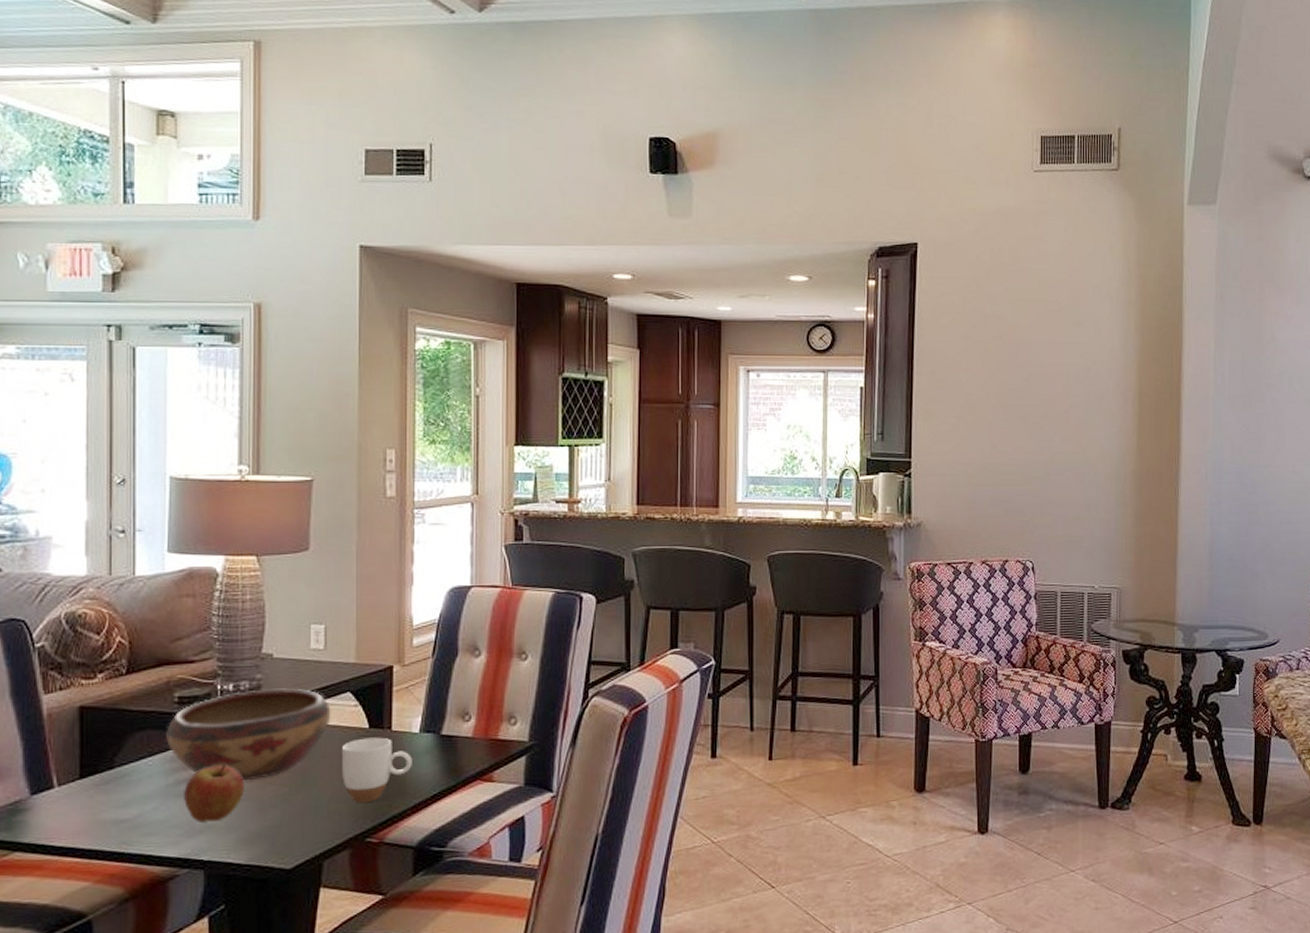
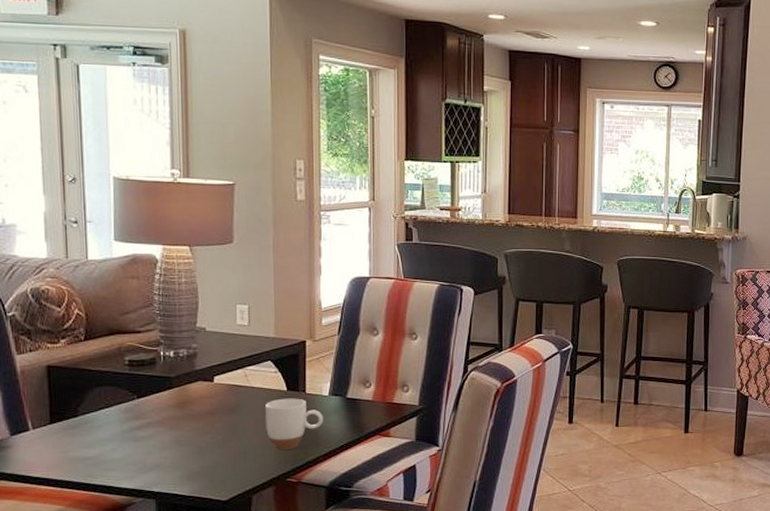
decorative bowl: present [166,688,331,781] -> none [119,356,256,430]
apple: present [184,764,244,822] -> none [136,416,186,461]

